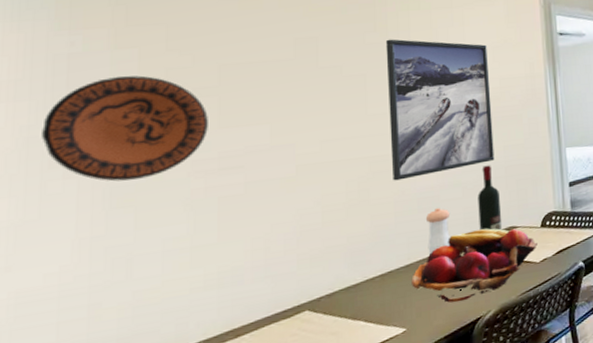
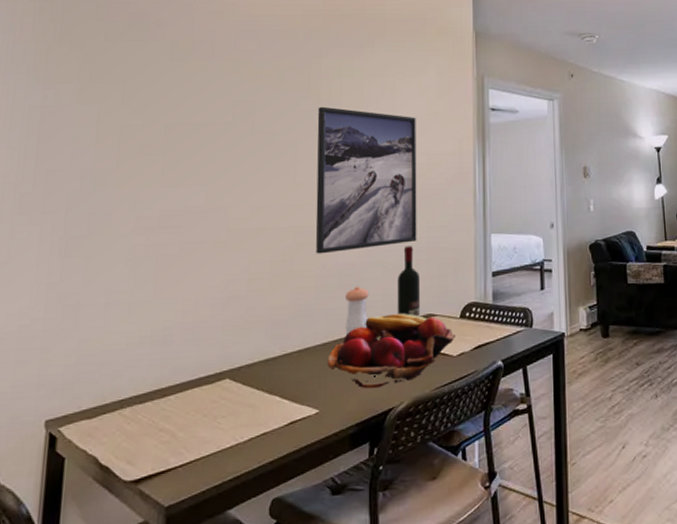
decorative plate: present [42,75,208,182] -> none [15,130,153,232]

